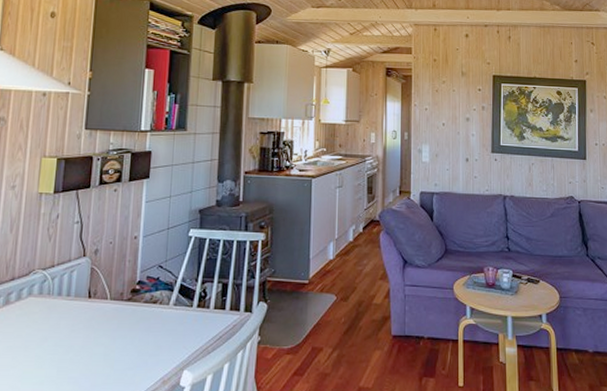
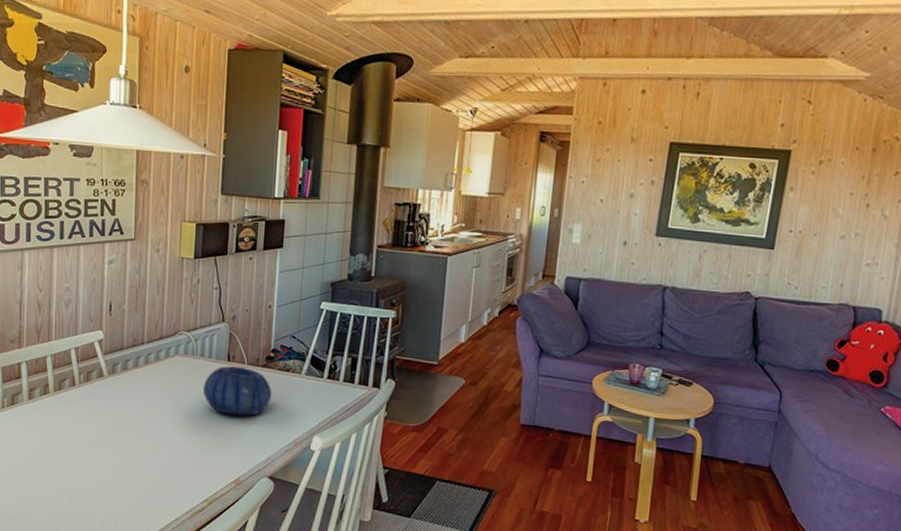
decorative bowl: none [59,303,138,357] -> present [203,366,272,416]

